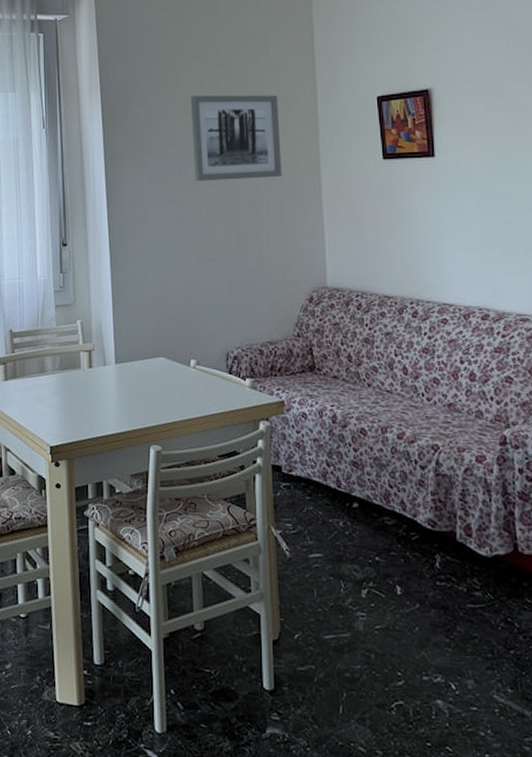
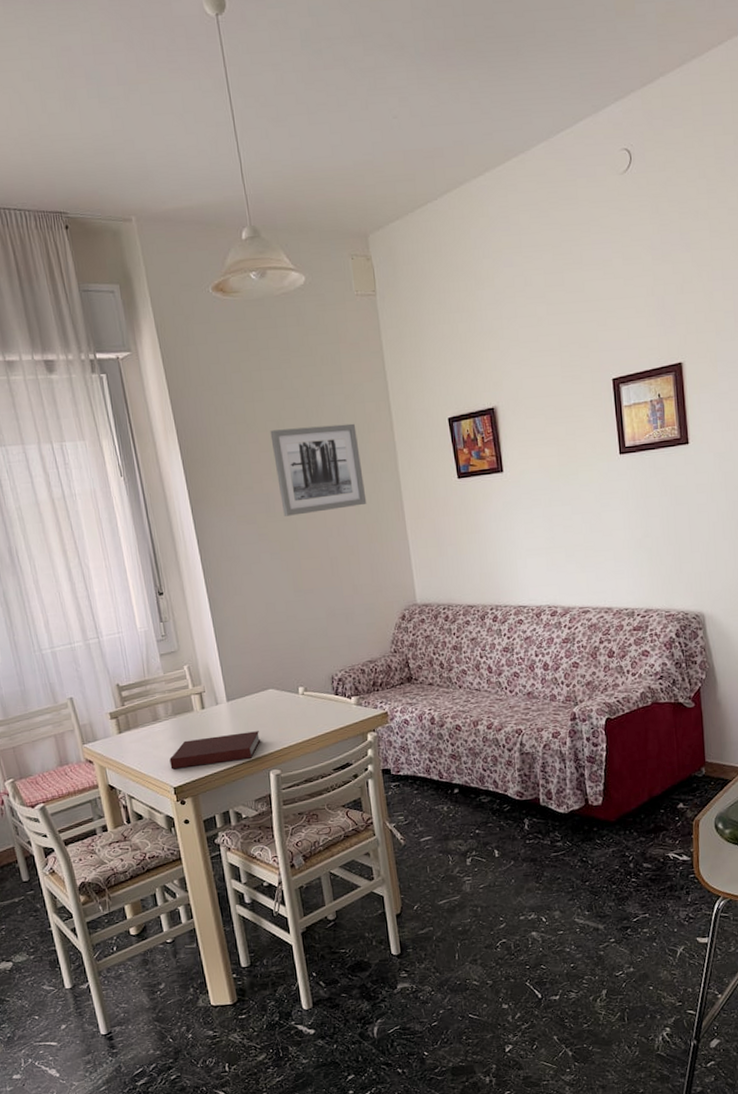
notebook: none [50,398,145,429] -> present [169,731,261,770]

